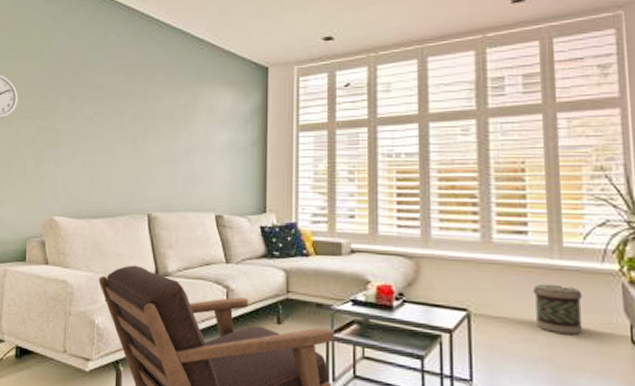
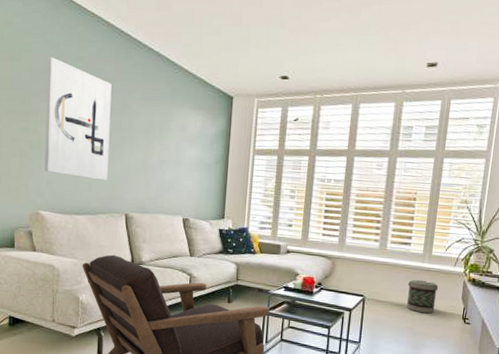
wall art: none [60,49,133,177] -> present [44,57,112,181]

